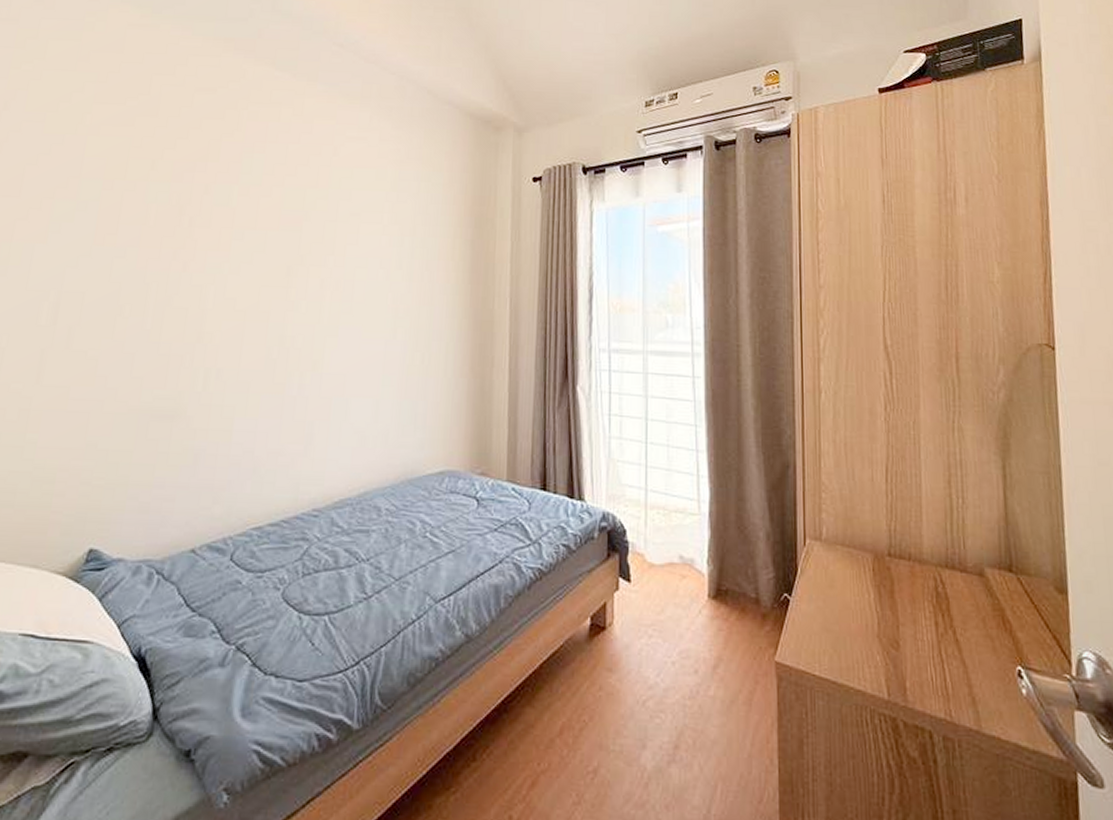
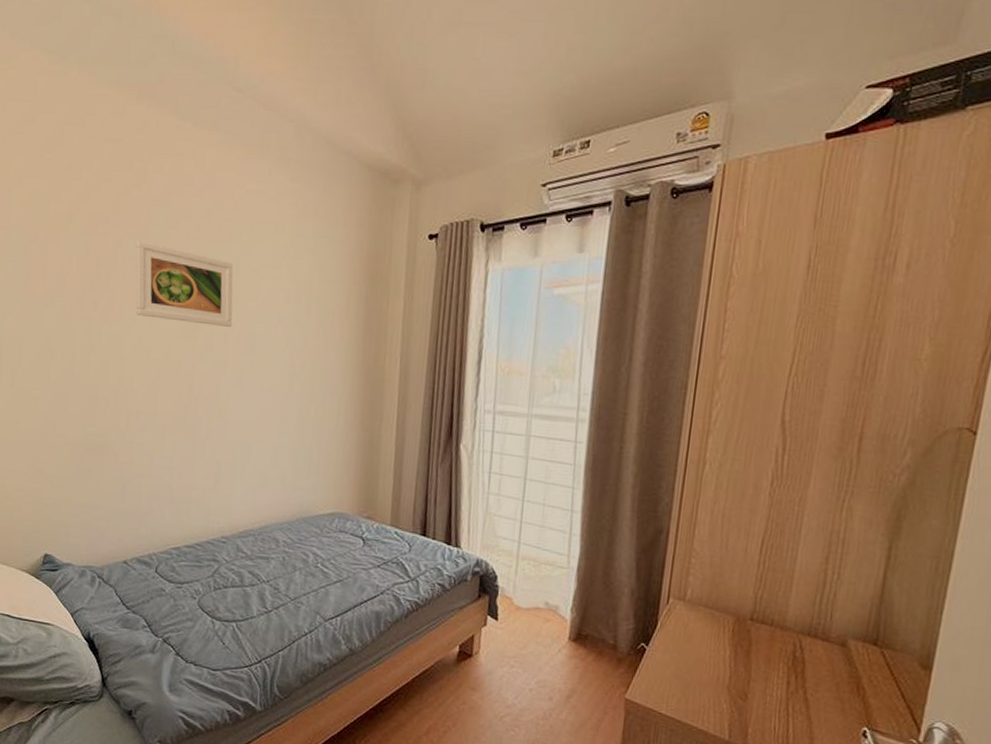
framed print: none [221,186,332,273] -> present [135,240,233,327]

